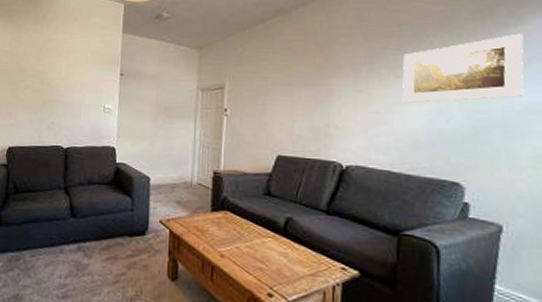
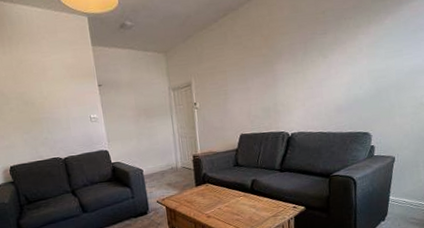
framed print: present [402,33,524,103] -> none [328,9,412,78]

